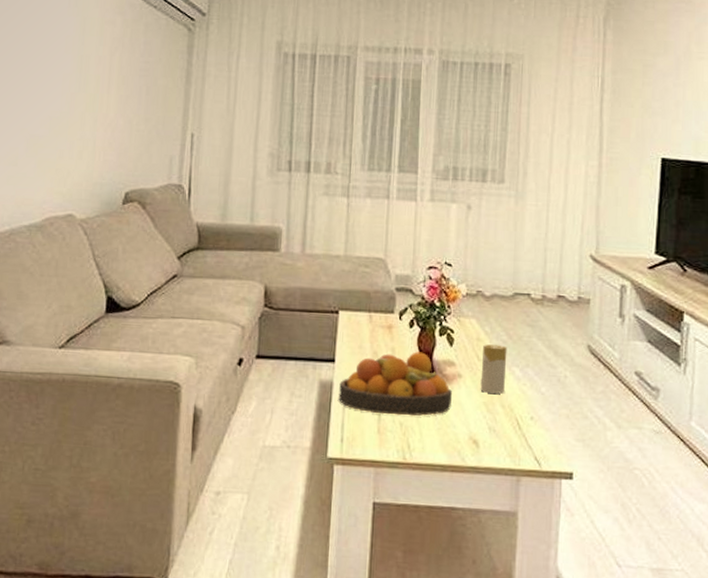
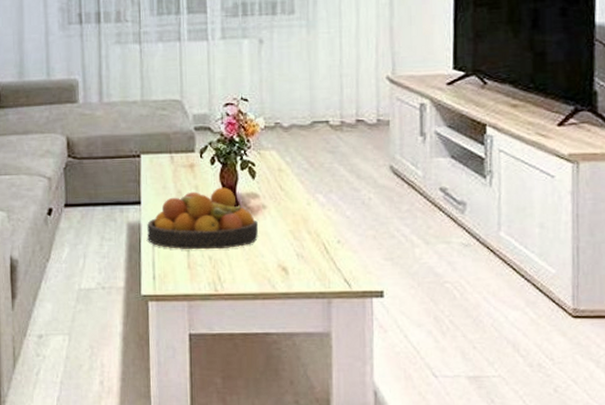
candle: present [480,344,507,394] -> none [285,174,310,221]

